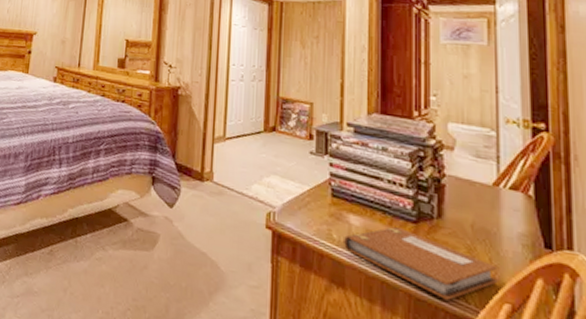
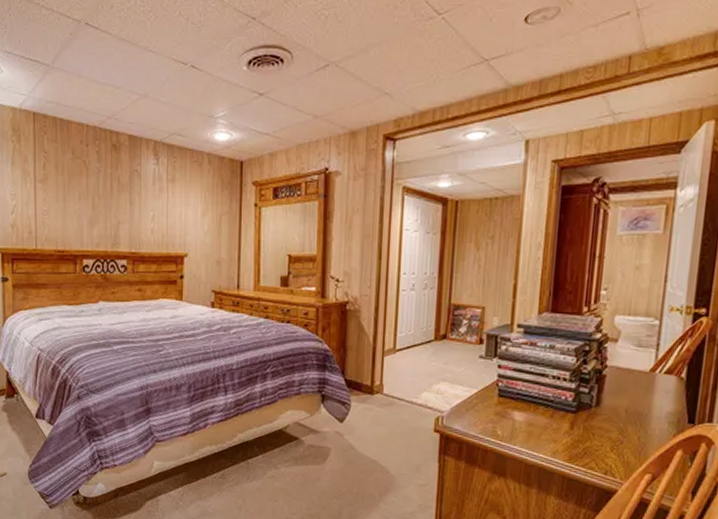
notebook: present [344,227,498,300] -> none [507,419,644,477]

